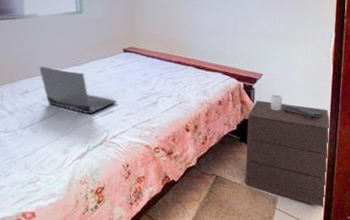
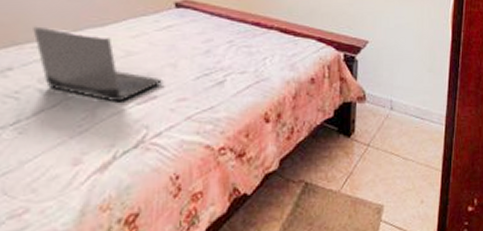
nightstand: present [246,94,331,207] -> none [343,68,448,213]

